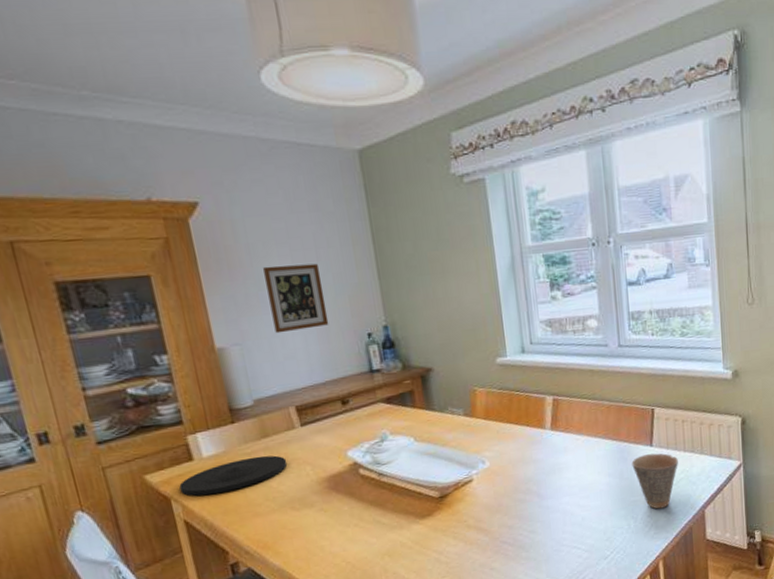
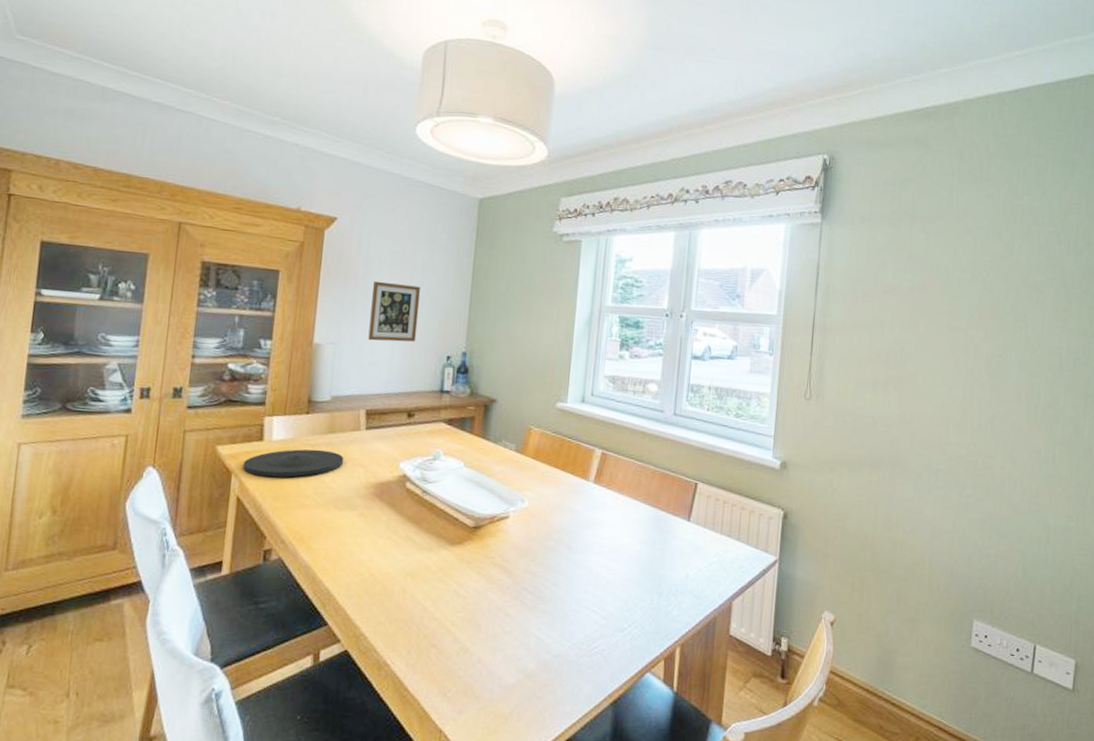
cup: present [631,453,678,509] -> none [666,528,713,590]

